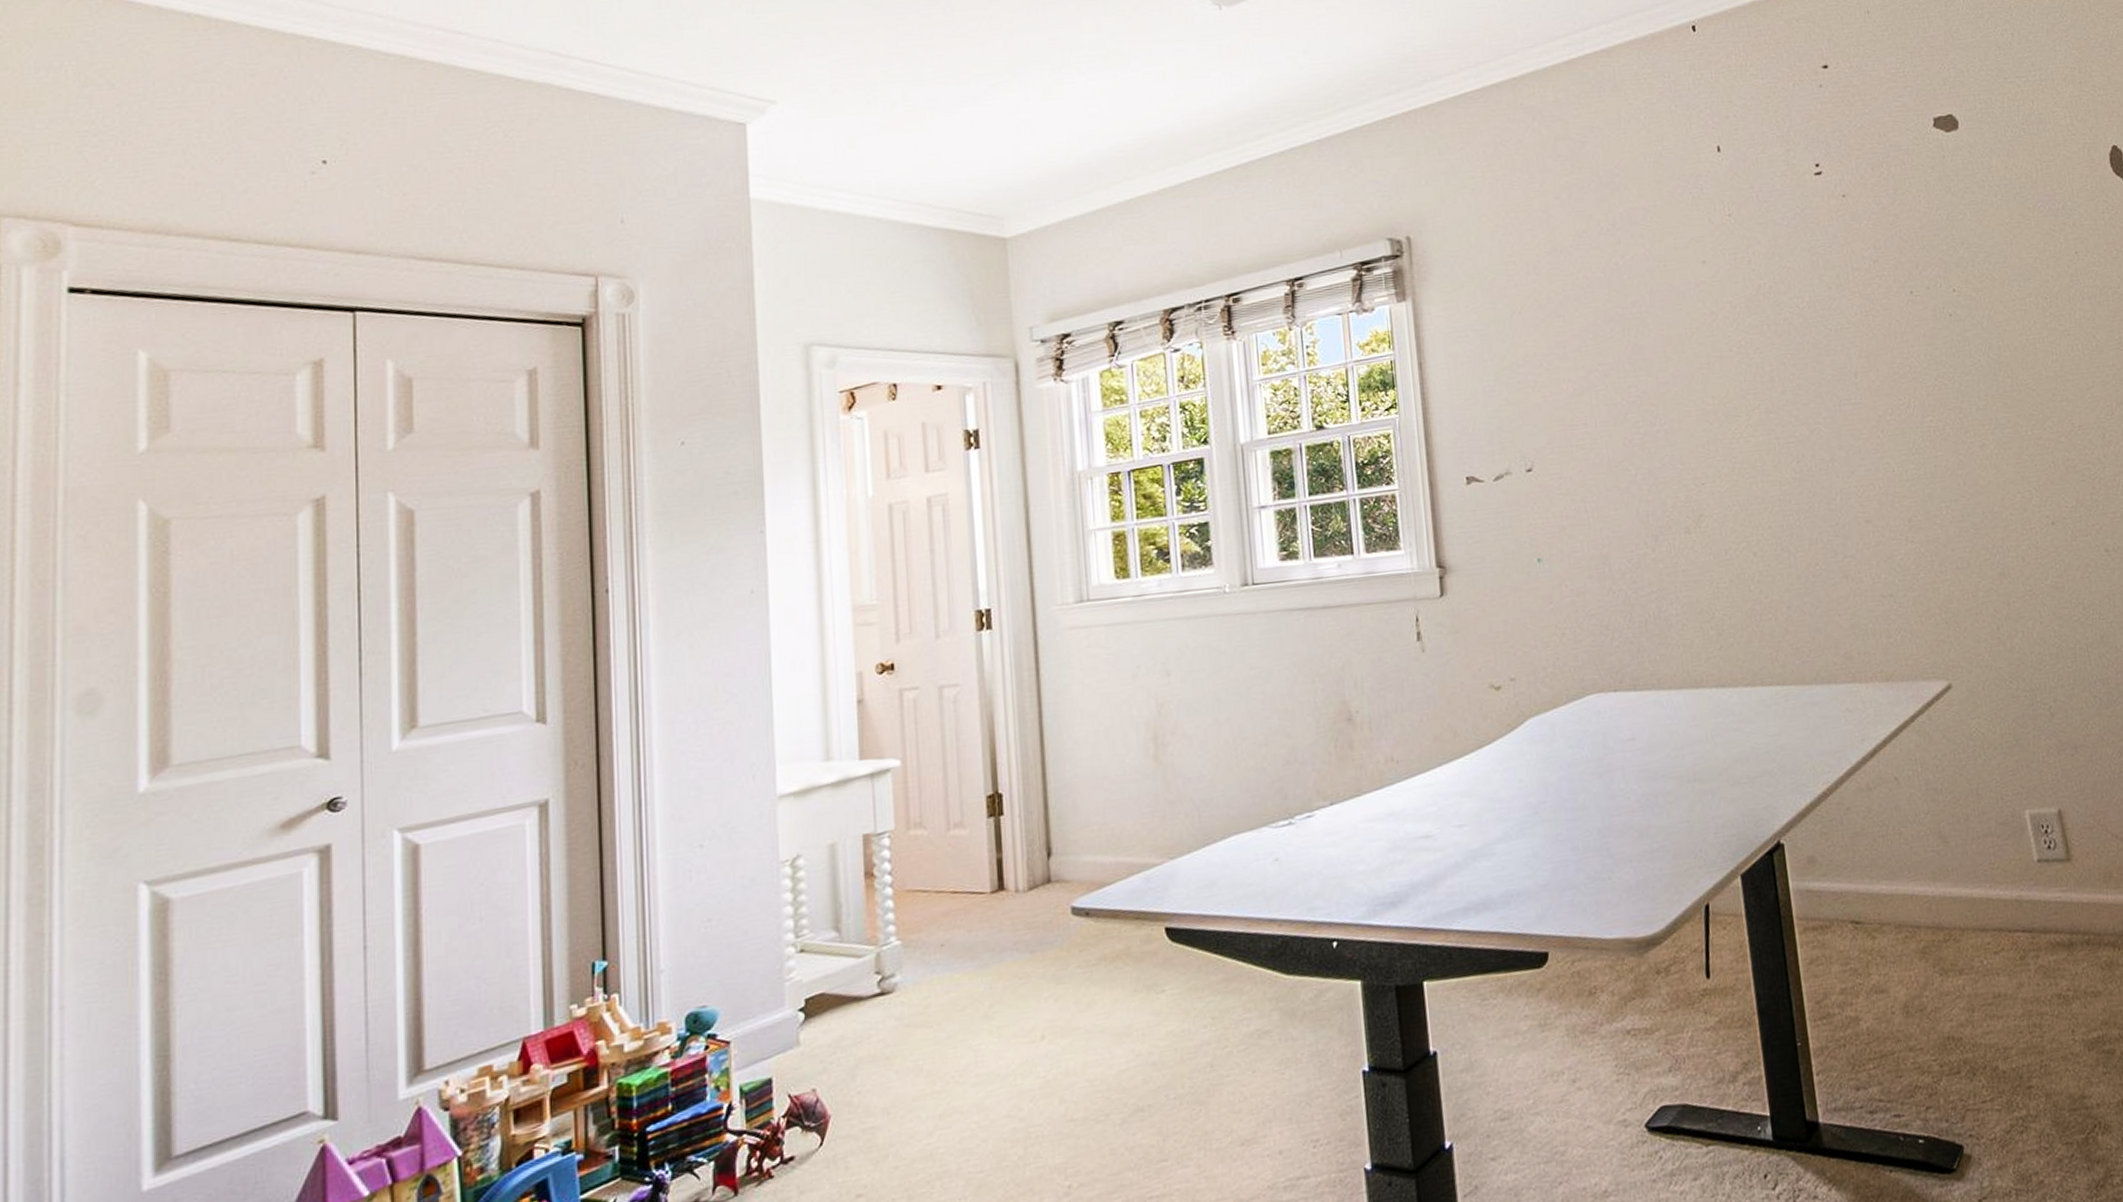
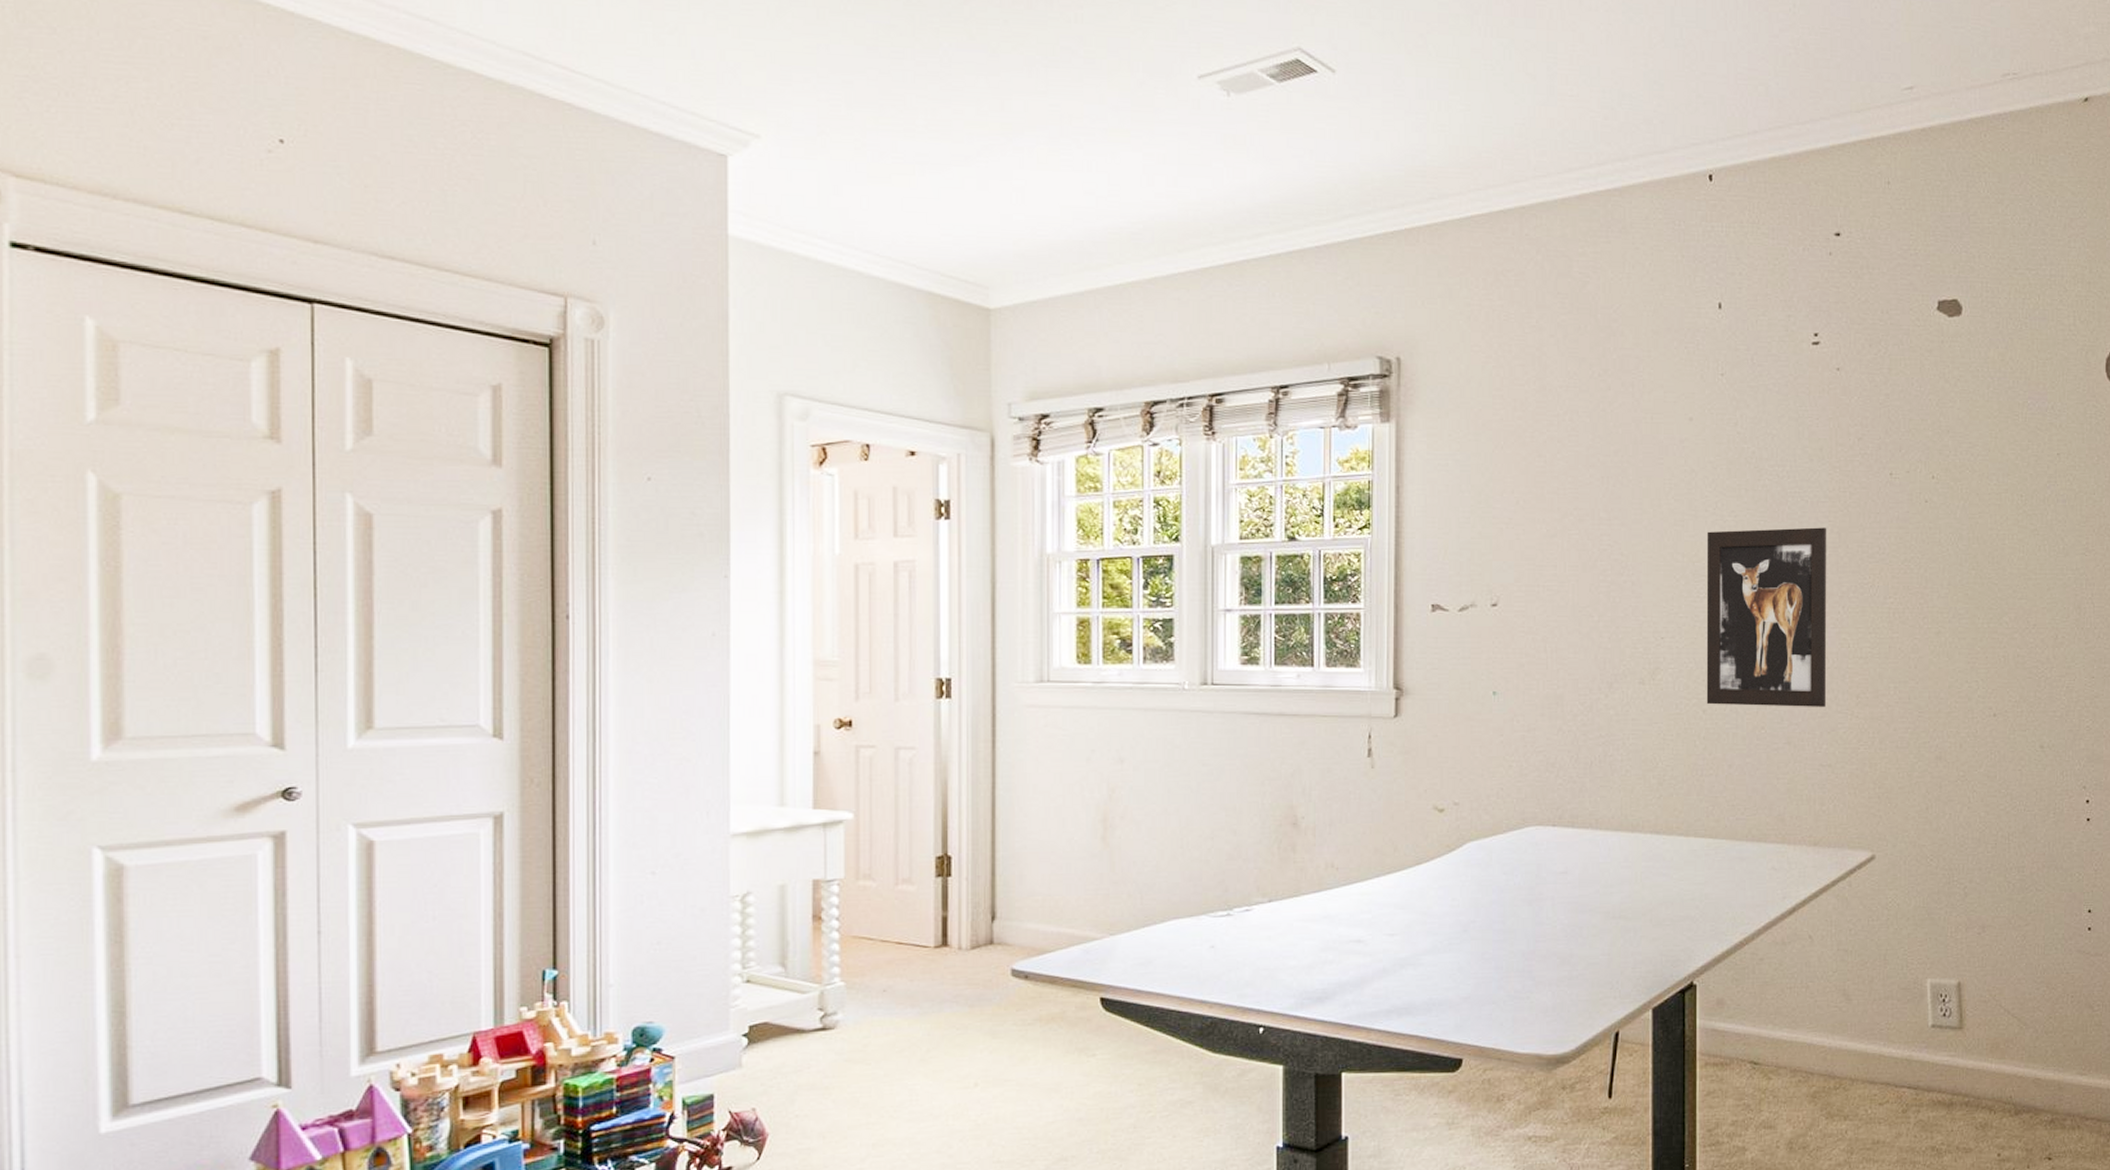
wall art: none [1734,353,1878,547] -> present [1706,527,1827,707]

